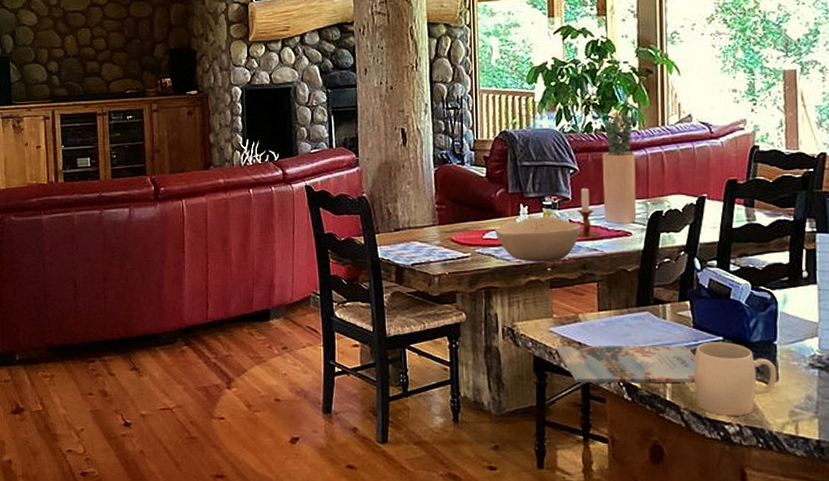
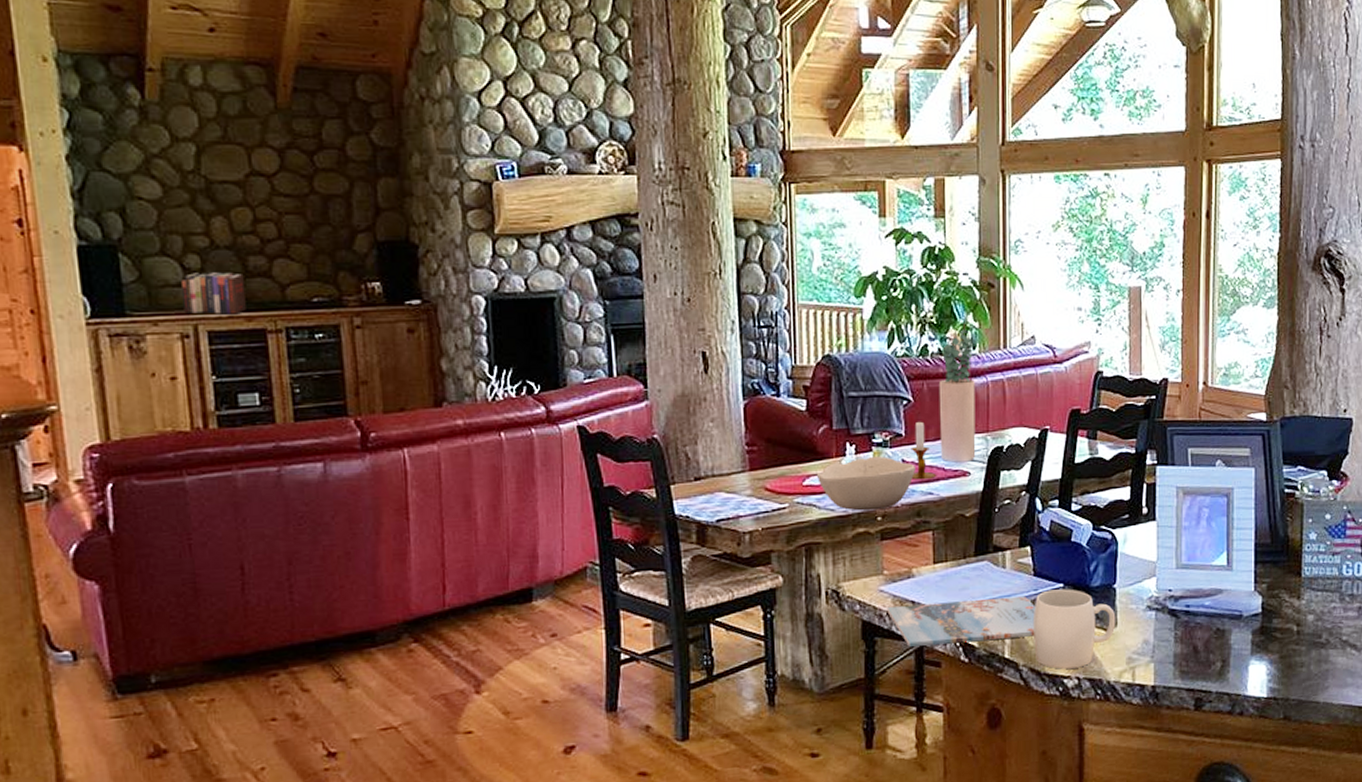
books: none [46,73,84,103] -> present [181,272,246,315]

